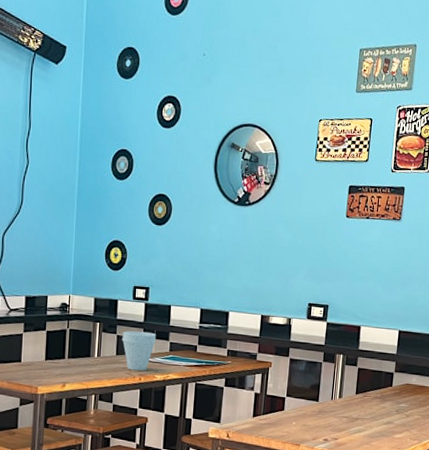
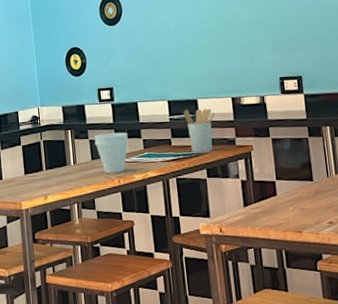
utensil holder: none [213,319,243,363] -> present [183,108,215,153]

